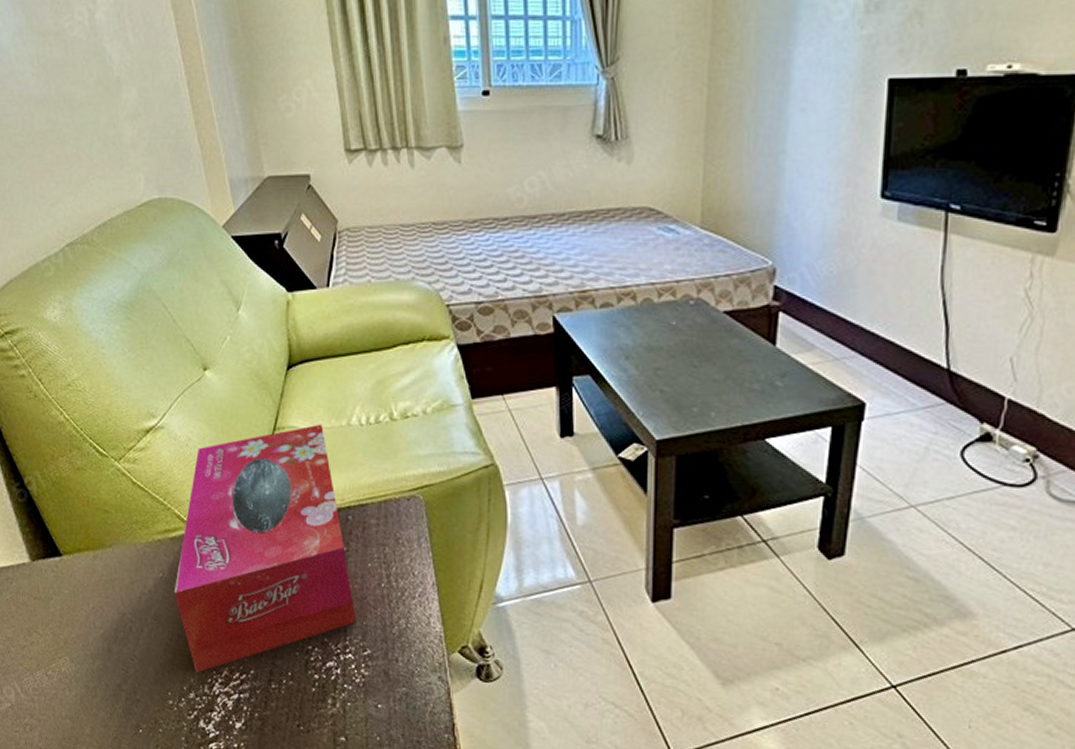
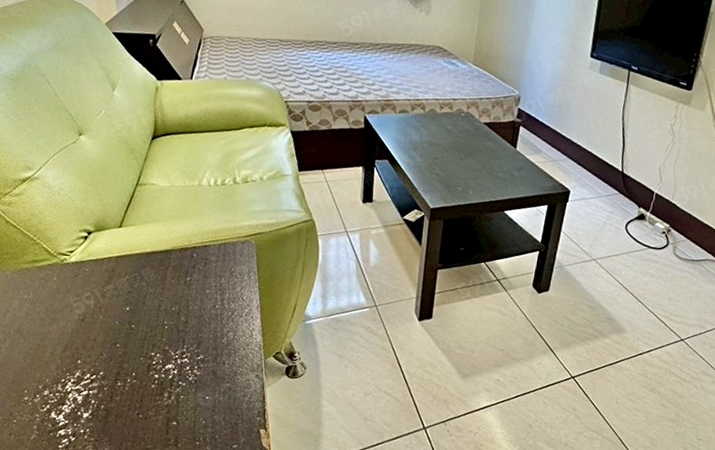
tissue box: present [174,424,356,674] -> none [37,183,194,375]

